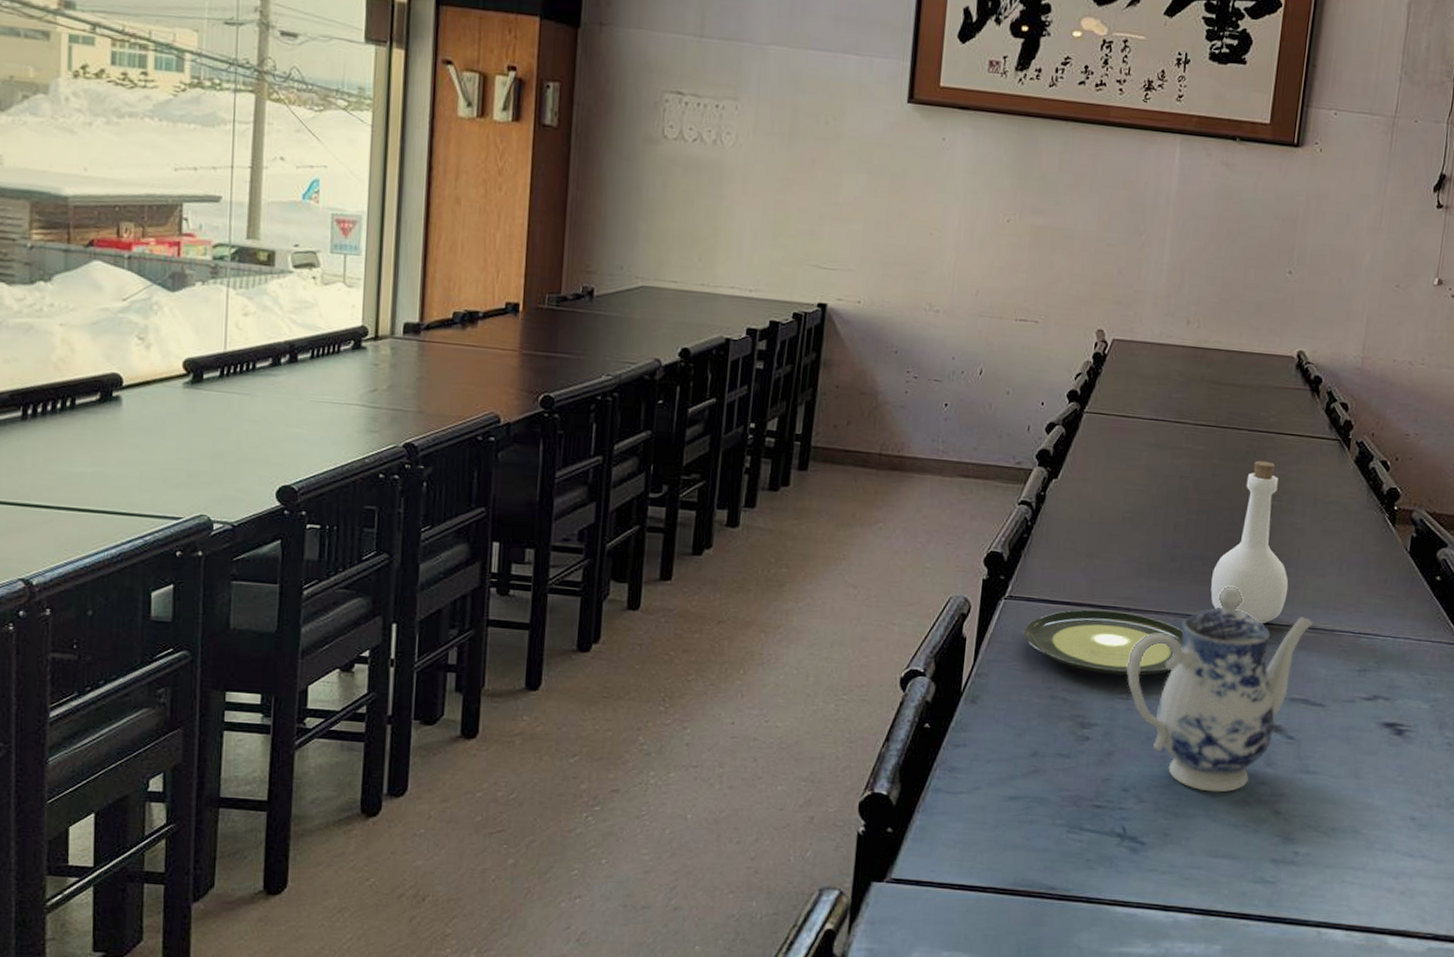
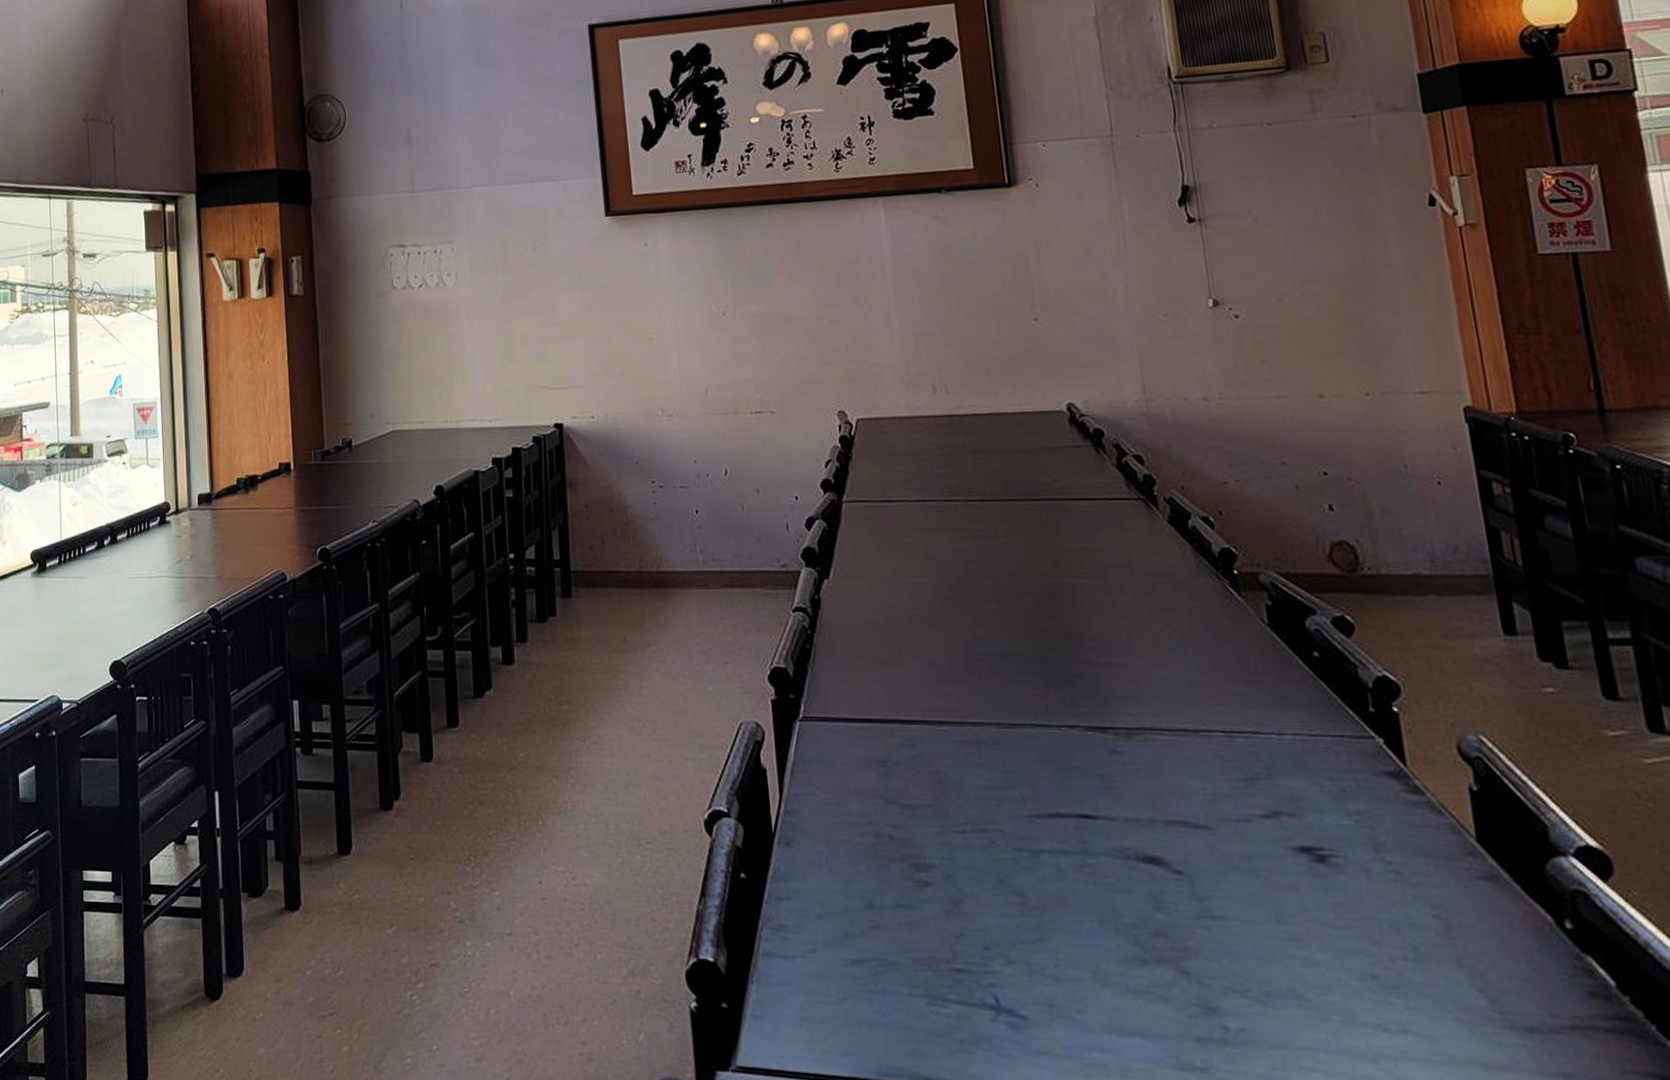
plate: present [1023,609,1185,676] -> none [827,725,1016,803]
teapot: present [1127,585,1314,793] -> none [954,685,1170,948]
bottle: present [1210,460,1289,624] -> none [1029,533,1128,729]

